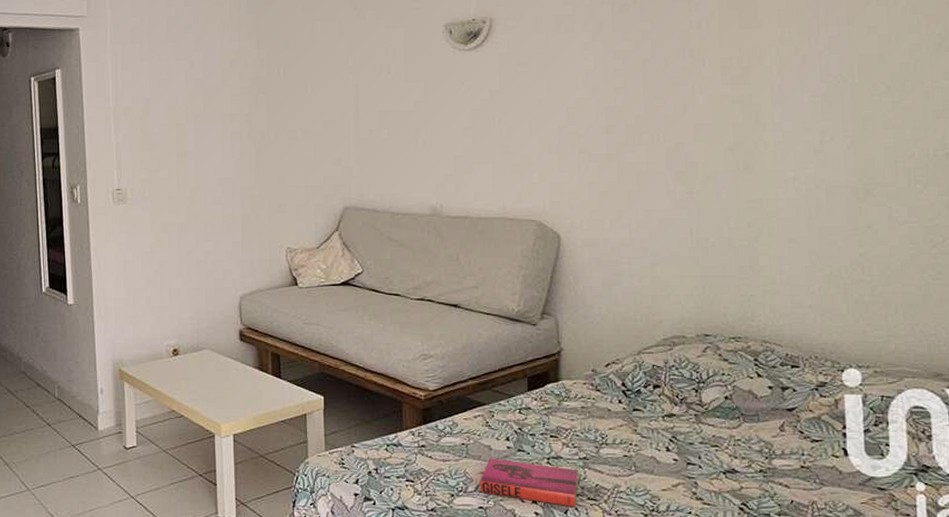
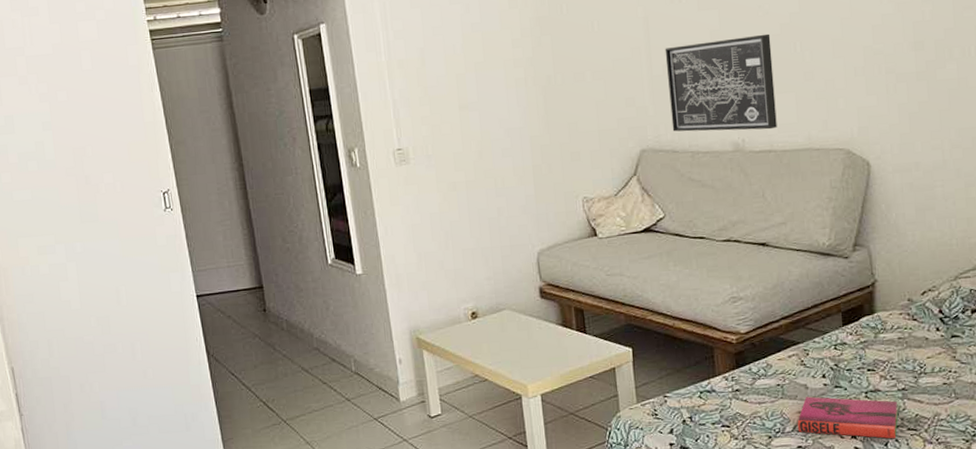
wall art: none [372,108,474,197] -> present [664,33,777,132]

